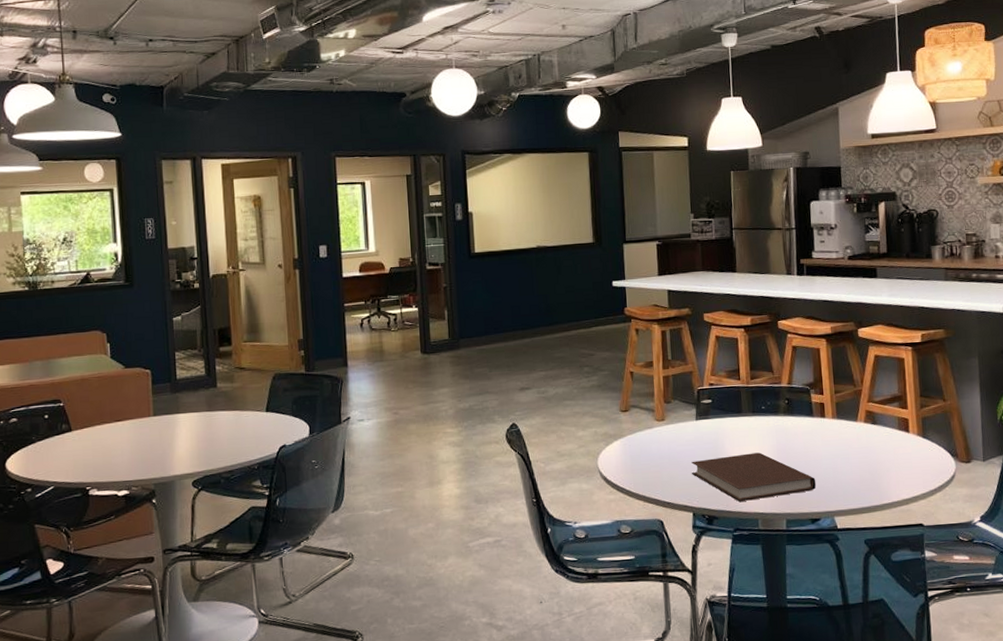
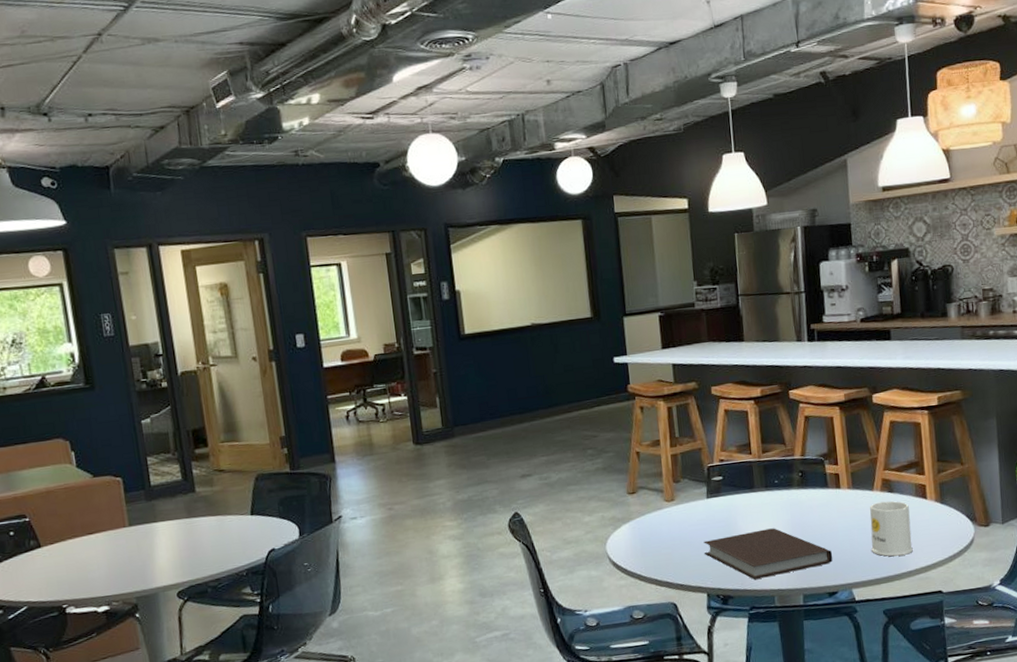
mug: none [853,432,895,487] -> present [870,501,913,557]

